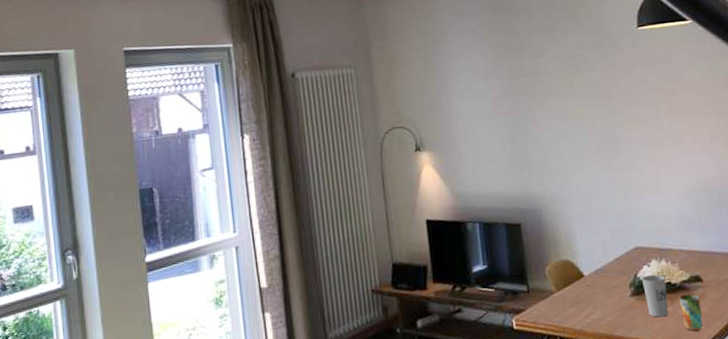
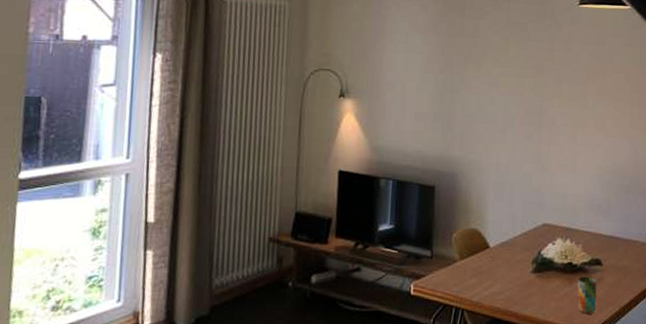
cup: present [642,274,669,318] -> none [545,253,568,297]

